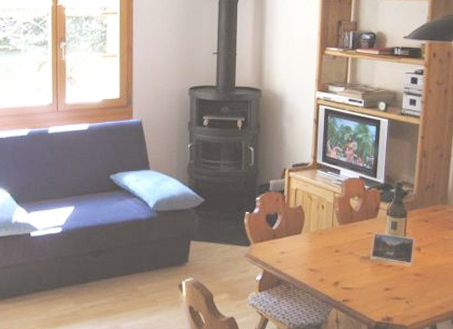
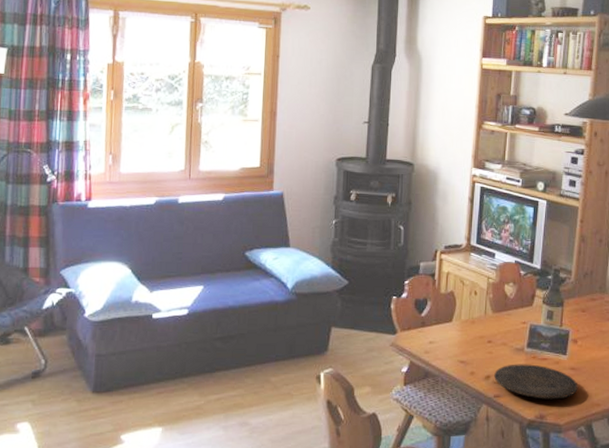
plate: none [342,271,422,303] -> present [494,364,578,400]

